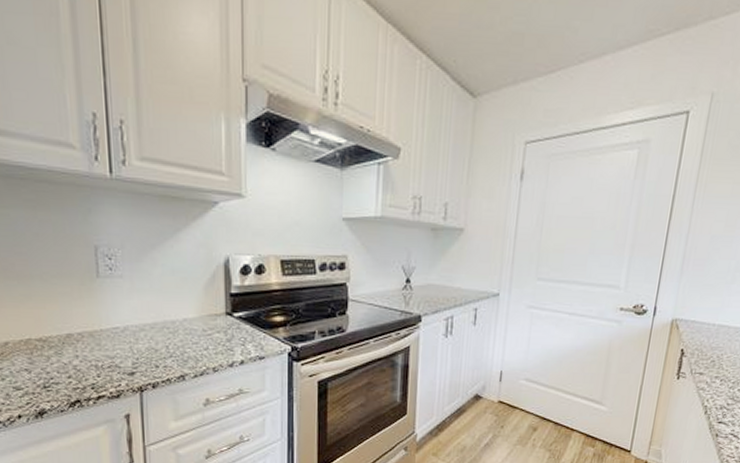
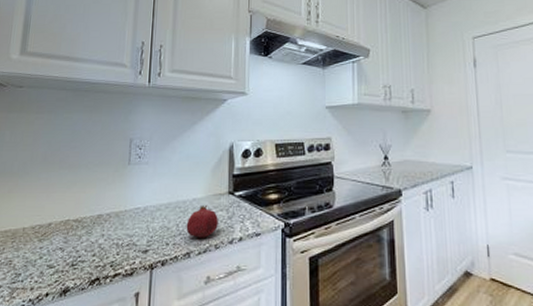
fruit: none [177,325,215,361] -> present [186,204,218,238]

